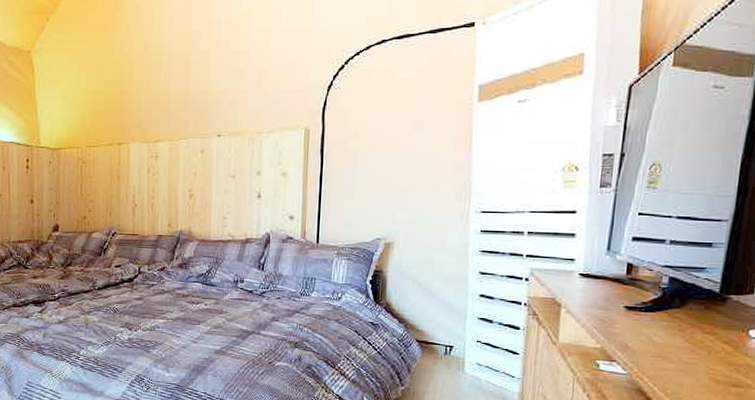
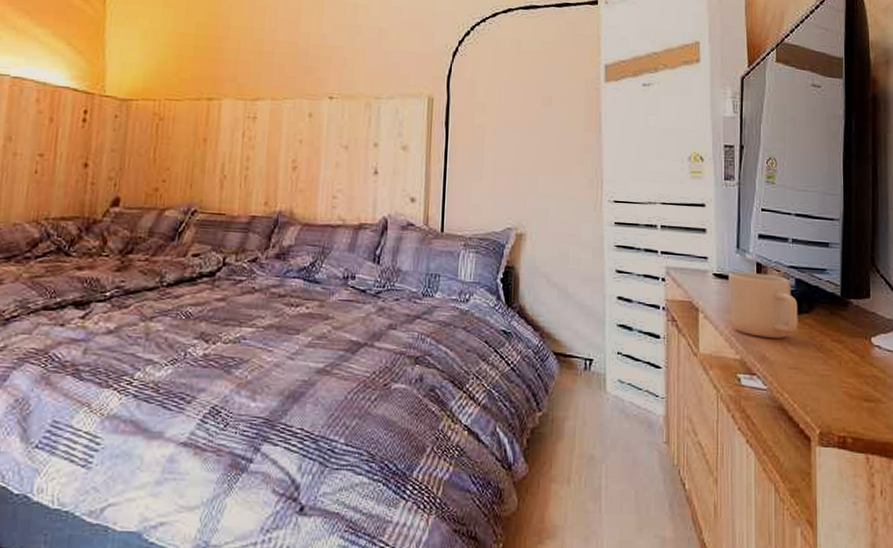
mug: none [592,271,669,330] -> present [728,271,798,338]

